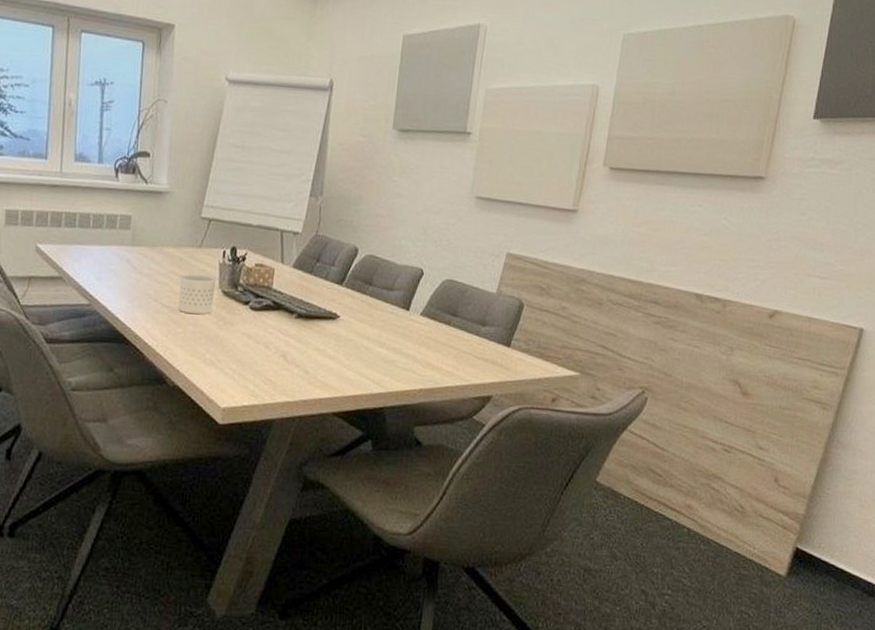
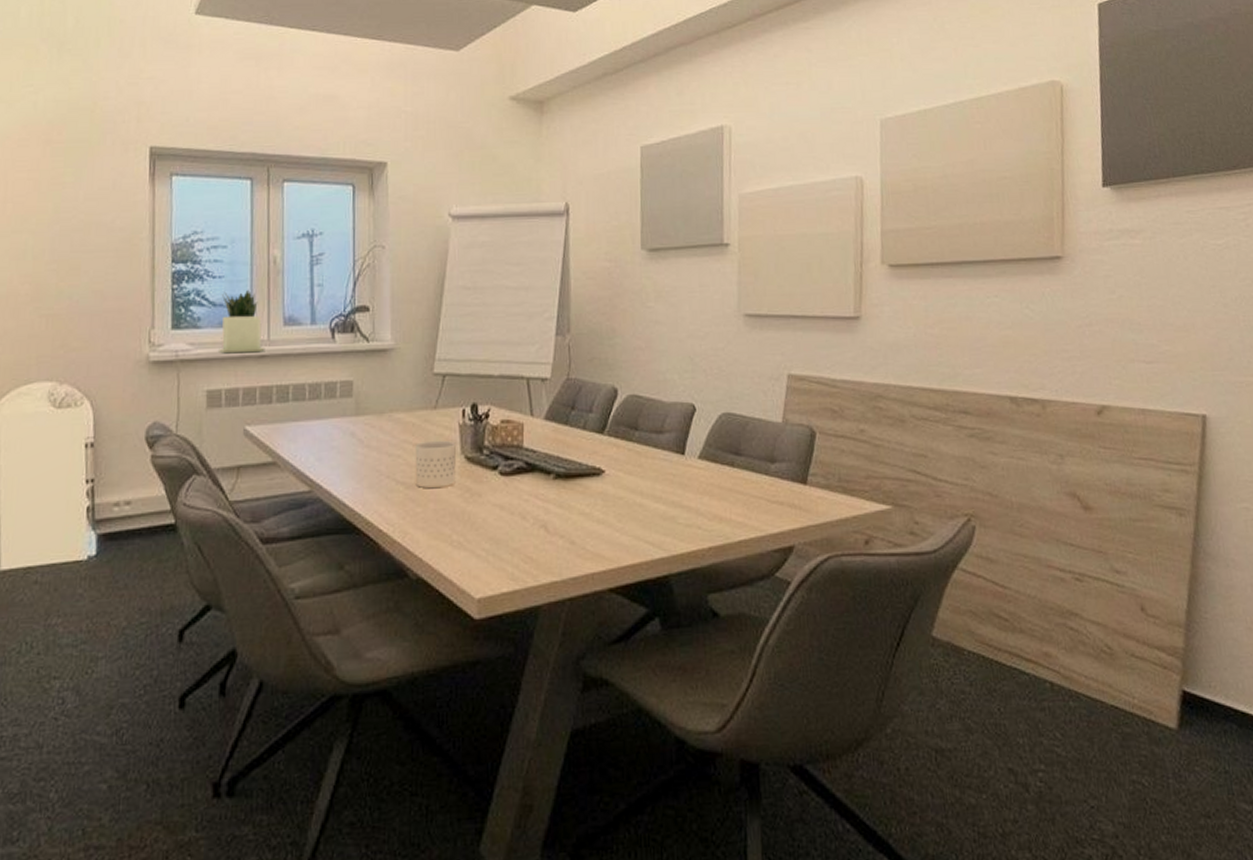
planter: none [17,125,58,182] -> present [219,289,265,354]

